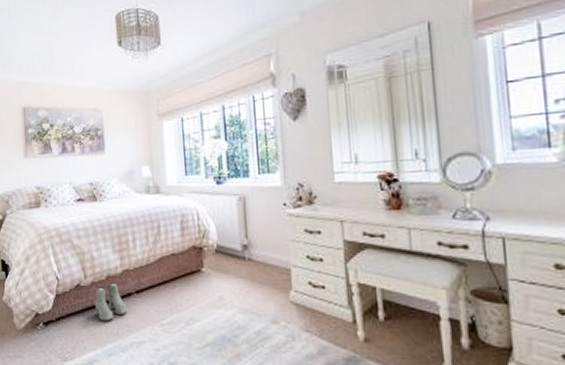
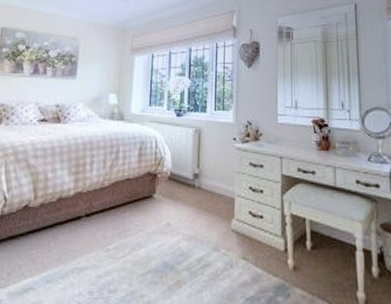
boots: present [94,281,128,321] -> none [40,203,74,245]

